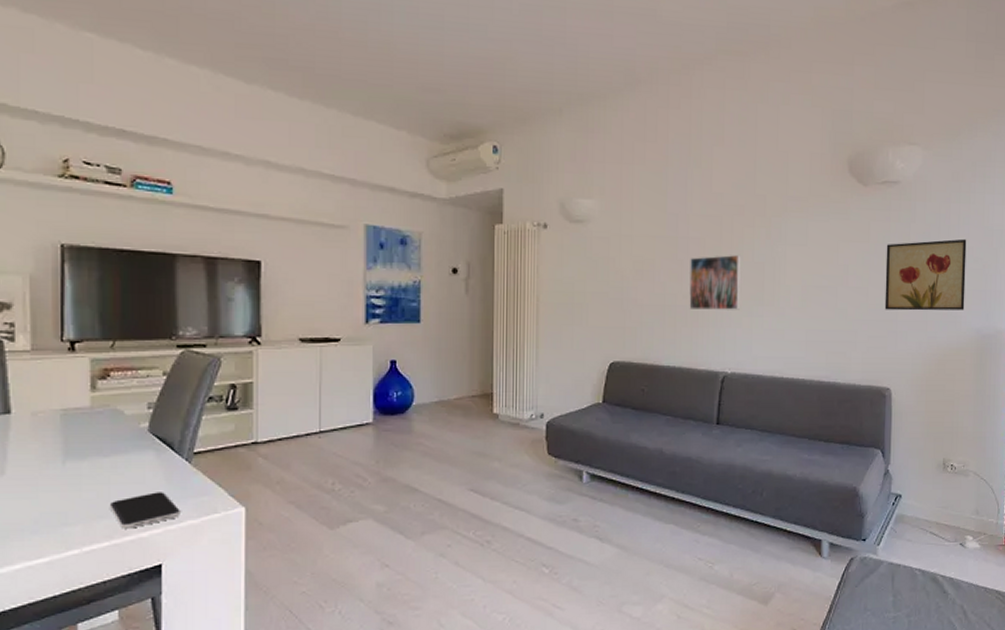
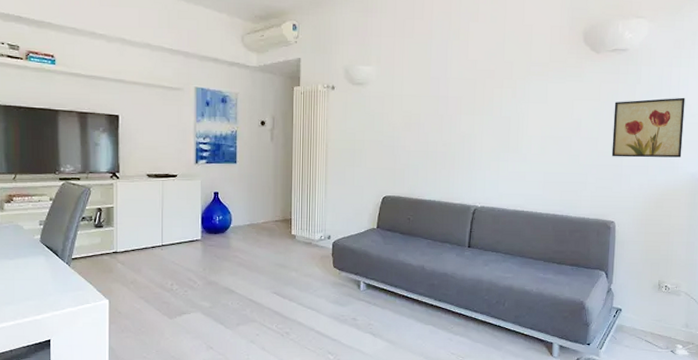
smartphone: present [109,492,180,529] -> none [13,286,63,313]
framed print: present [689,255,741,310] -> none [447,111,491,156]

